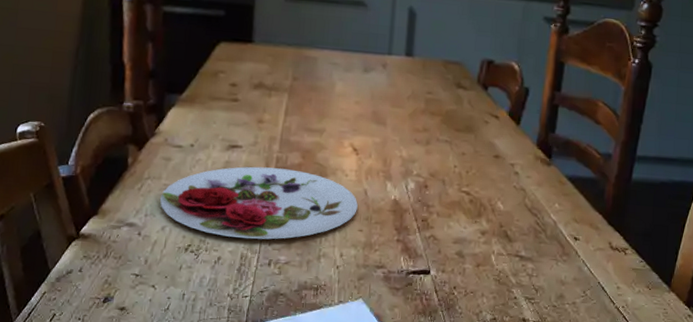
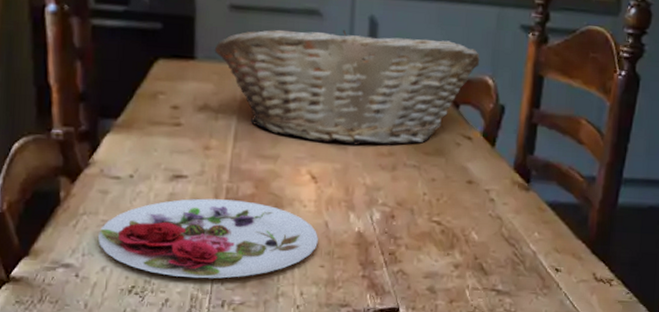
fruit basket: none [270,17,507,122] -> present [214,29,480,145]

